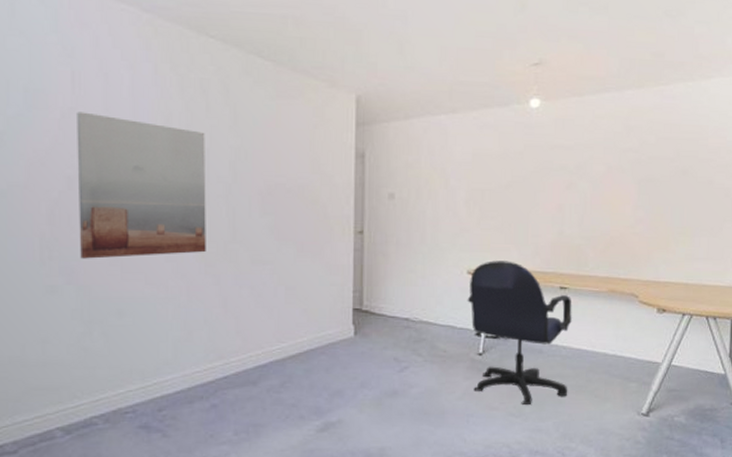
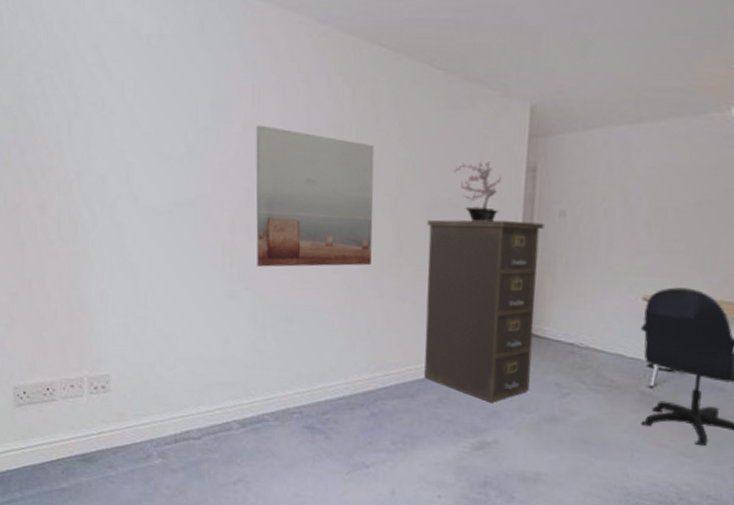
filing cabinet: none [262,204,375,382] -> present [424,219,544,403]
potted plant: none [285,147,333,206] -> present [453,161,502,222]

